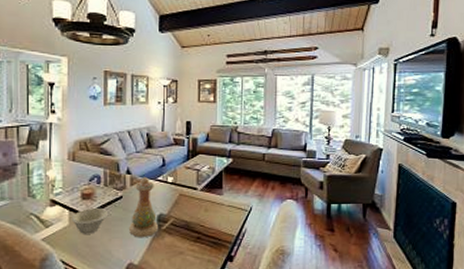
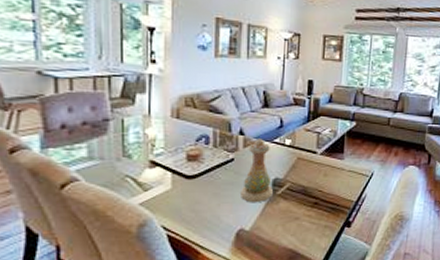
bowl: present [71,207,109,234] -> none [174,170,218,199]

